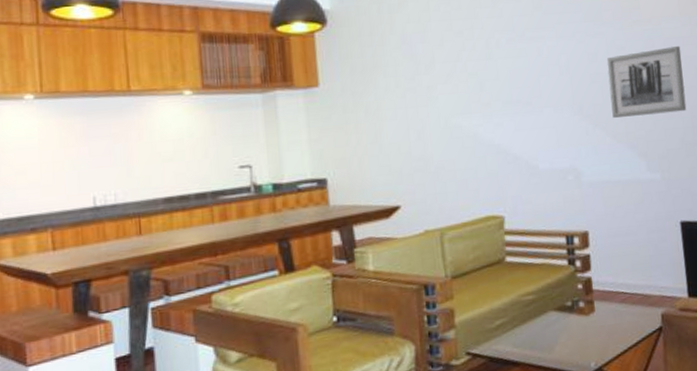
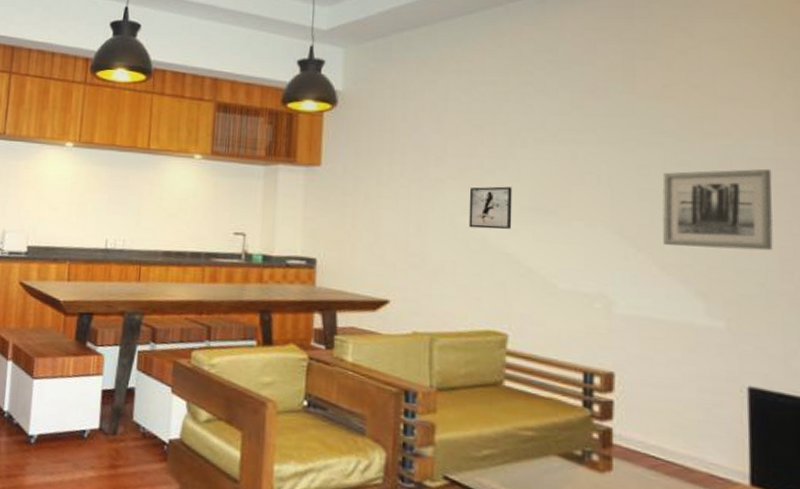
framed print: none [458,85,497,127] -> present [468,186,512,230]

